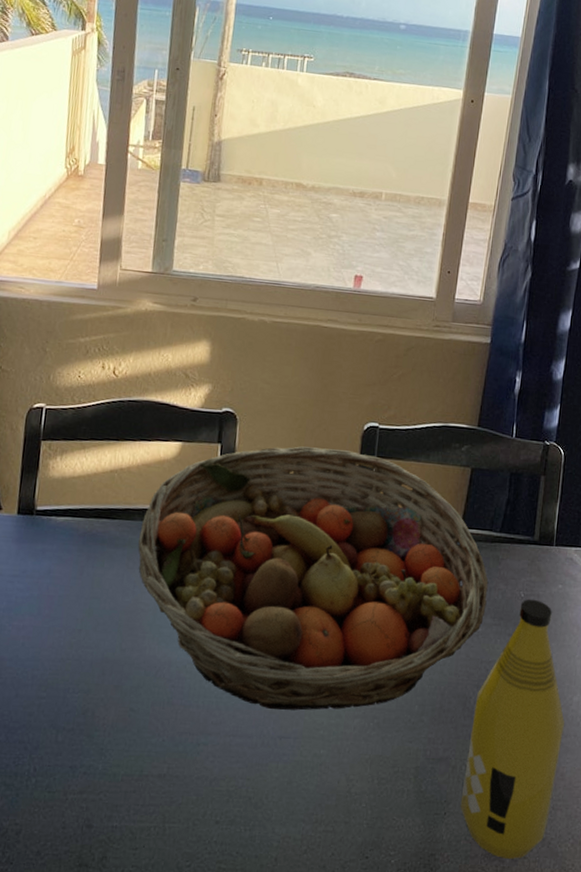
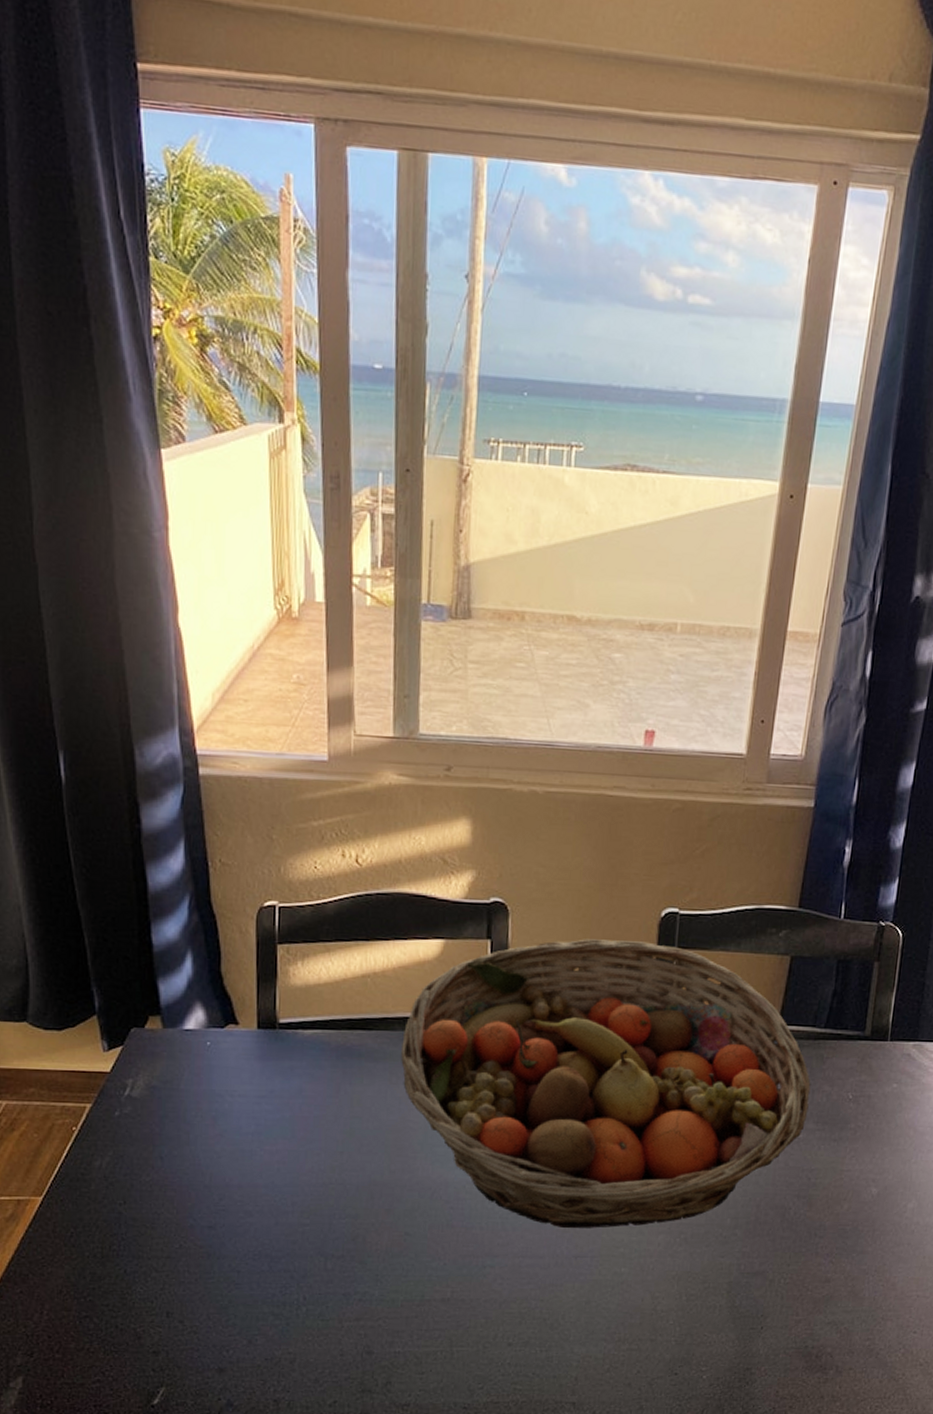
bottle: present [460,599,565,859] -> none [778,1100,898,1370]

